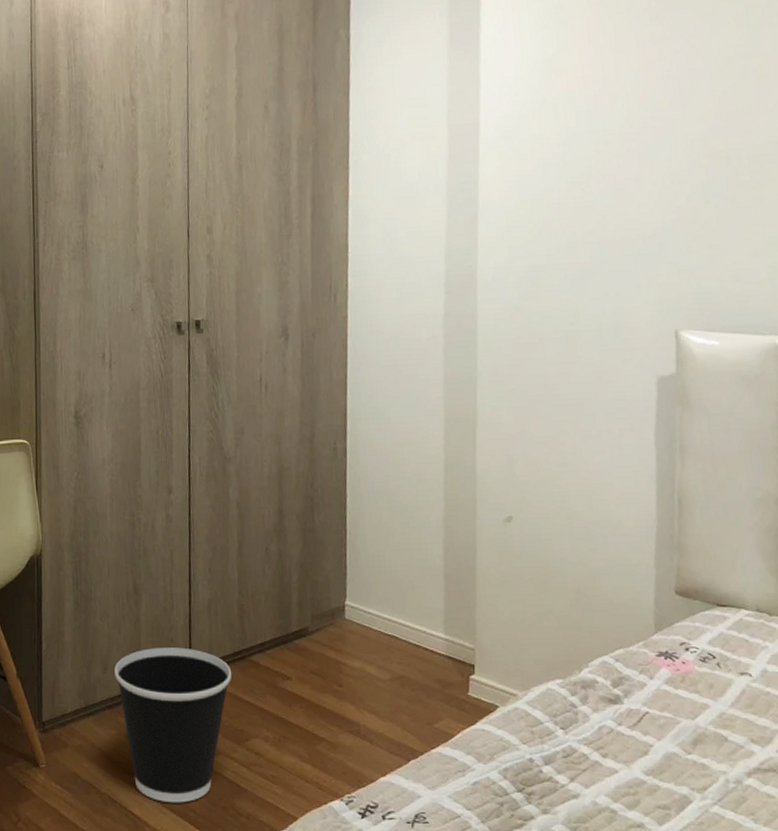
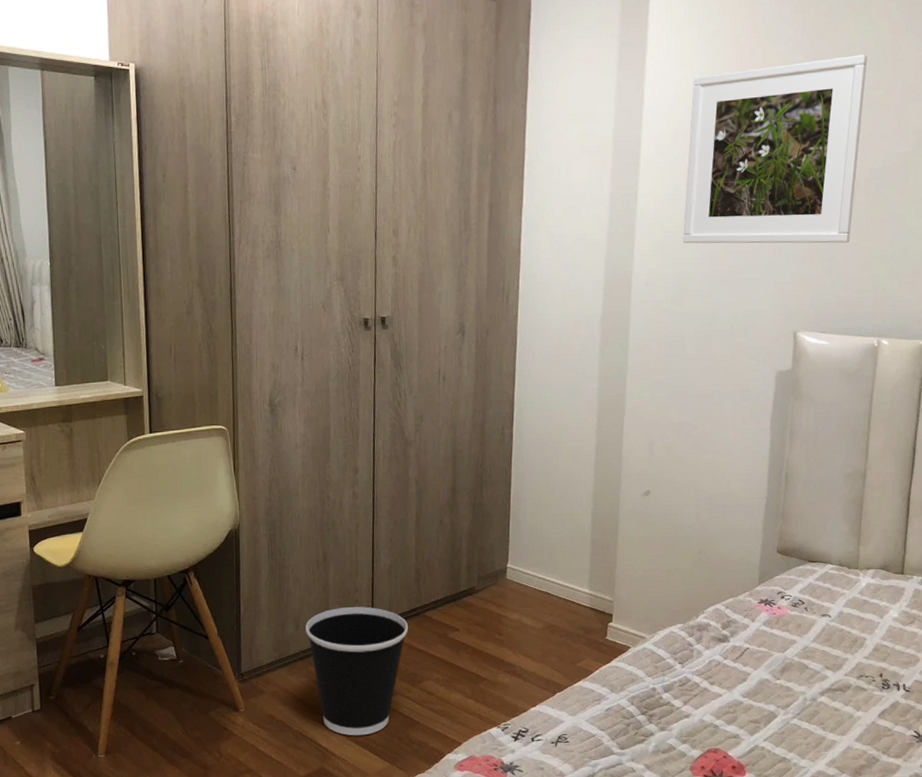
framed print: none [534,22,738,234] -> present [683,55,867,244]

